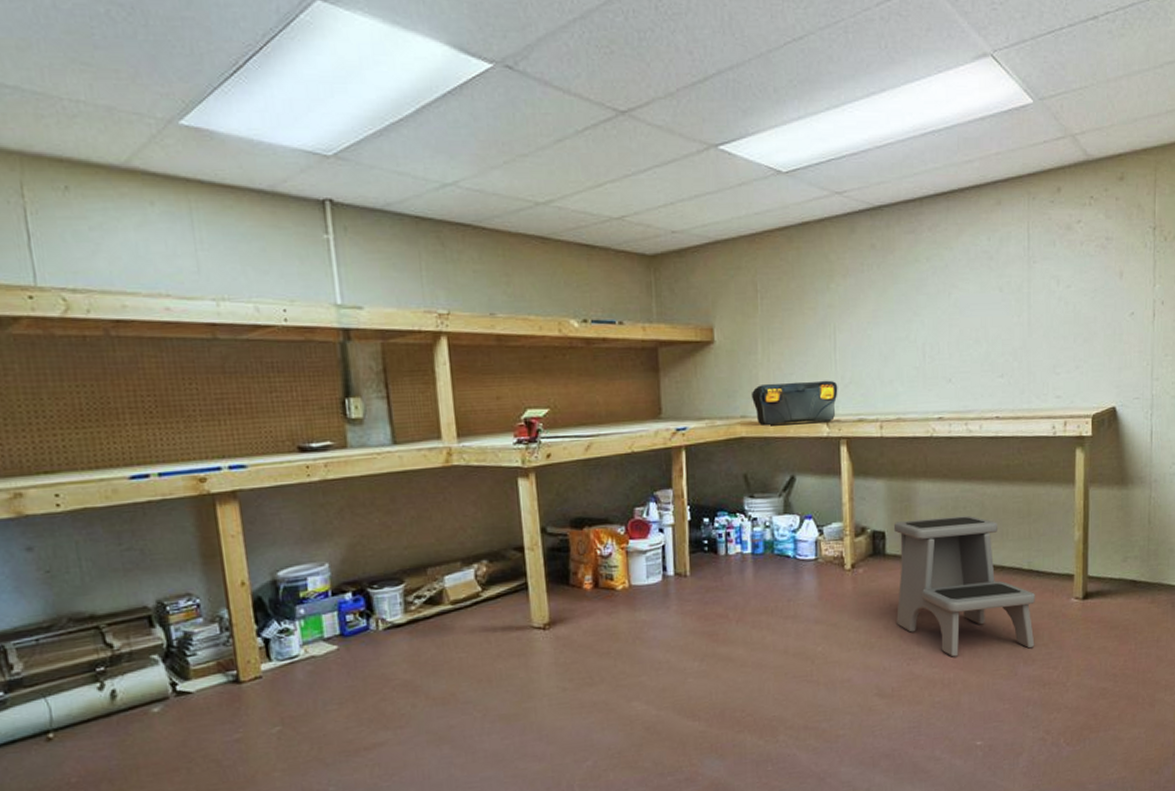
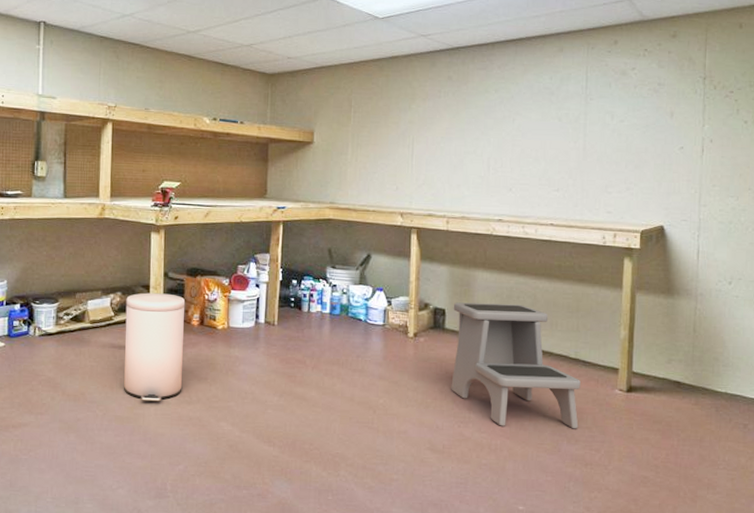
pedal bin: none [495,553,581,692] -> present [124,292,186,402]
toolbox: present [751,380,838,427] -> none [339,178,413,214]

